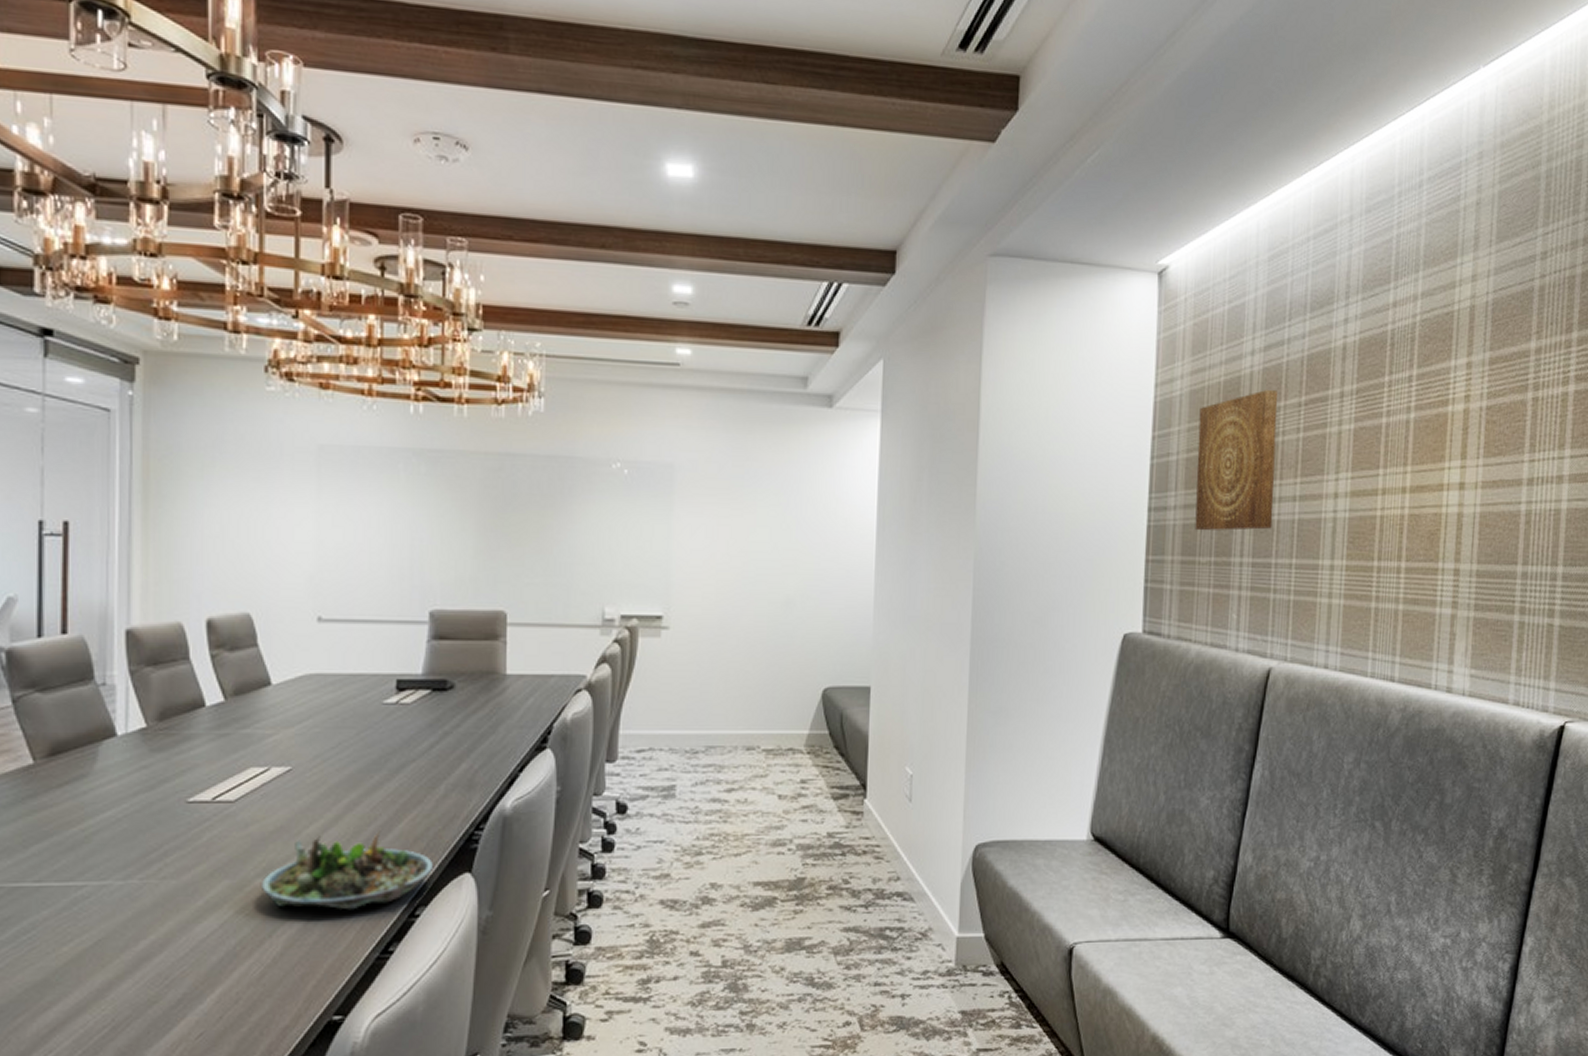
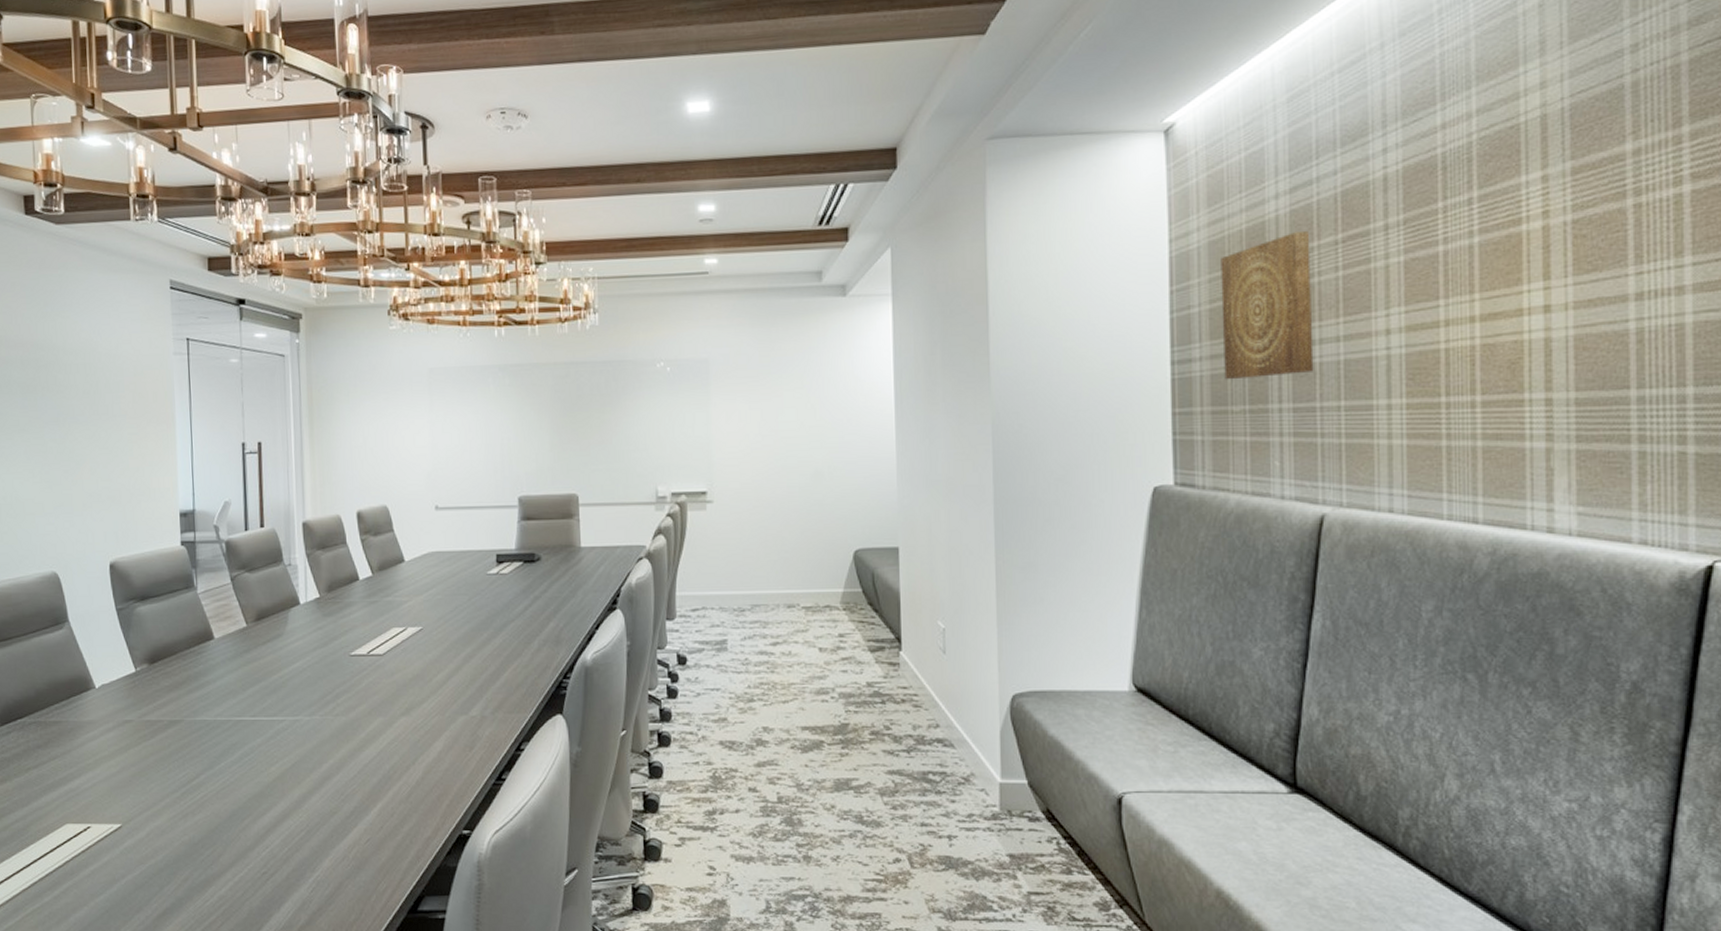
succulent planter: present [260,830,434,910] -> none [404,678,533,744]

